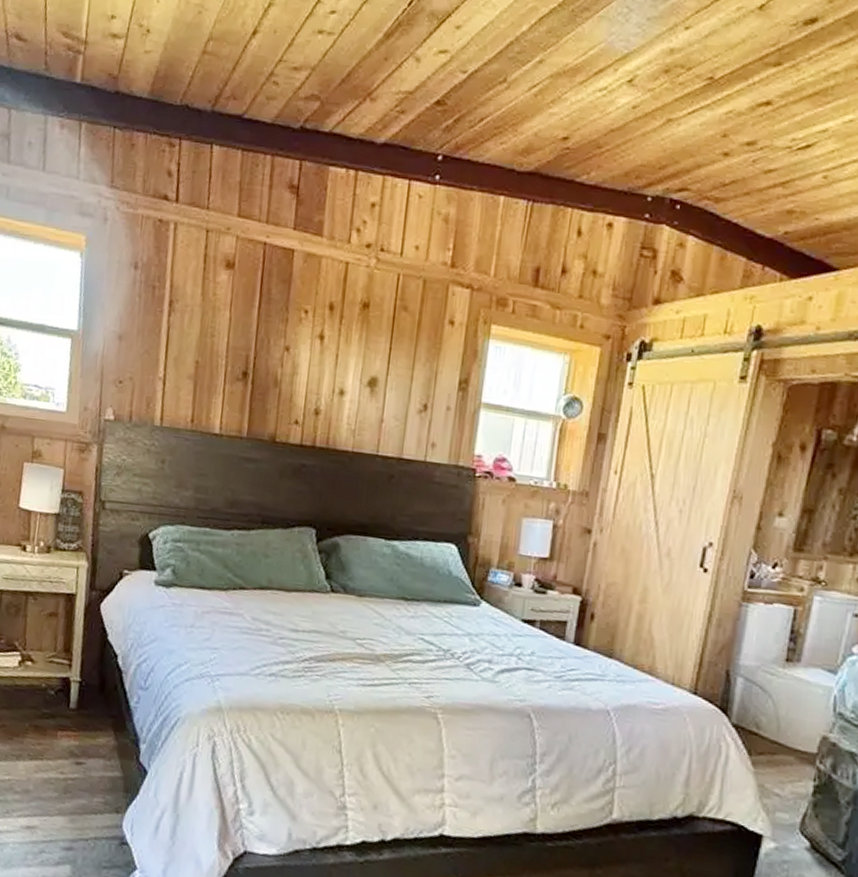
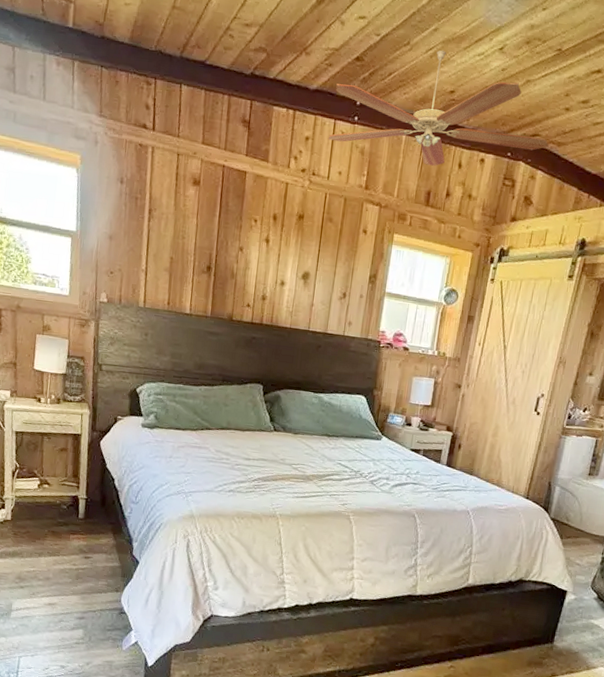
ceiling fan: none [400,86,702,235] -> present [328,50,549,166]

